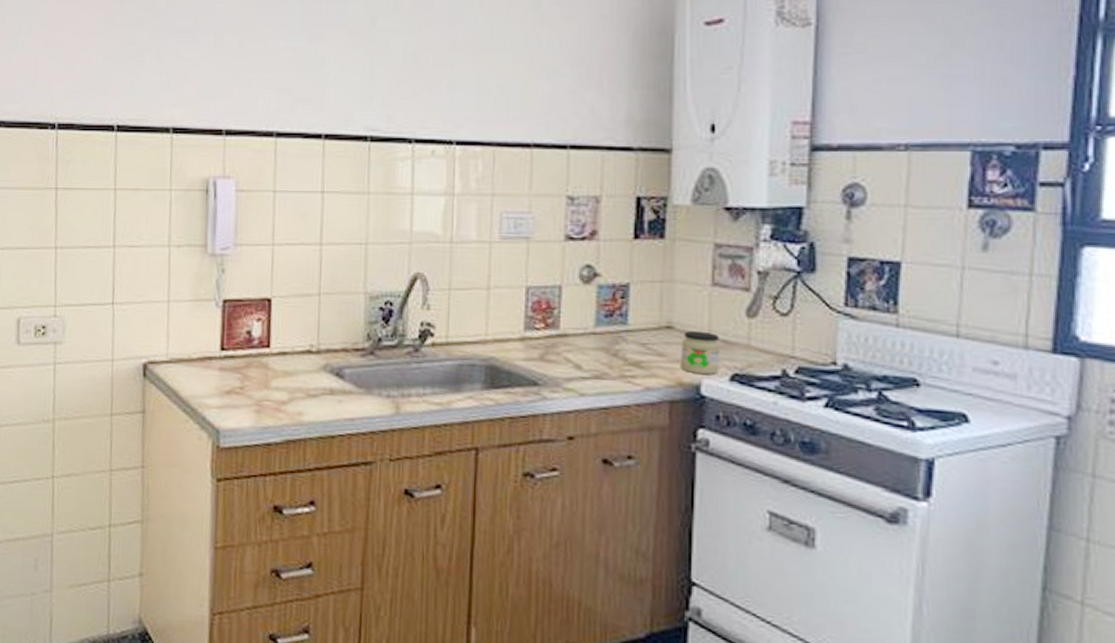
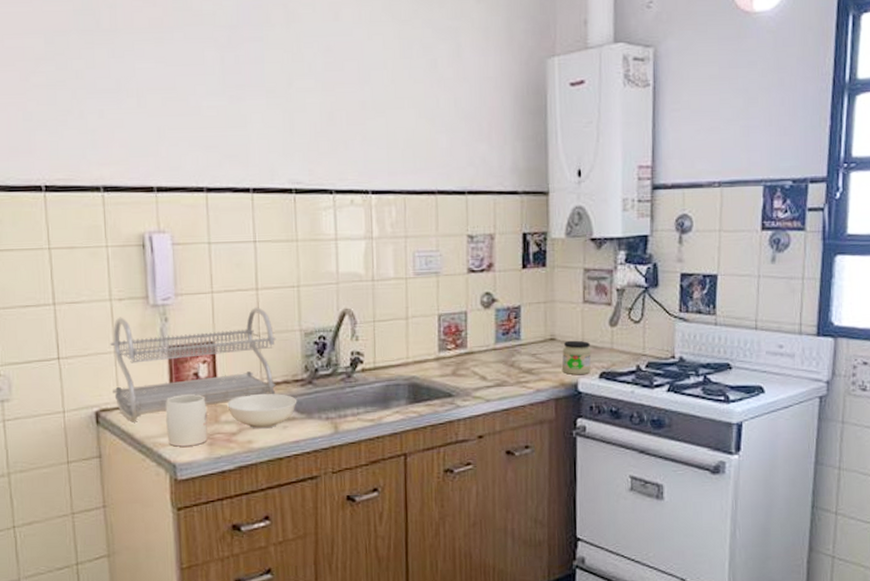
dish rack: none [161,264,338,379] -> present [109,307,277,423]
mug: none [213,353,258,412] -> present [165,394,208,447]
bowl: none [279,360,356,401] -> present [227,393,297,429]

